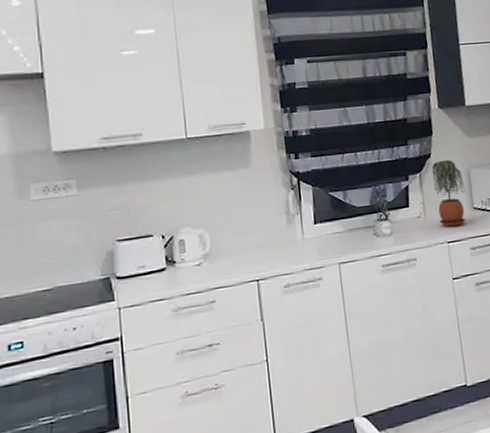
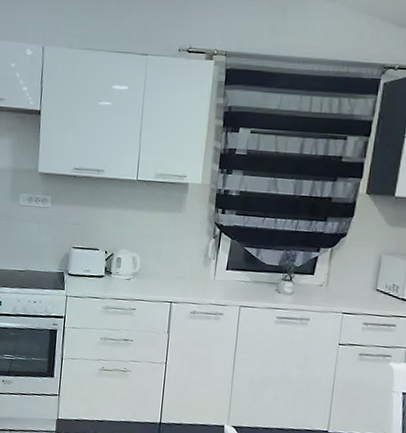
potted plant: present [432,159,466,227] -> none [339,241,374,302]

